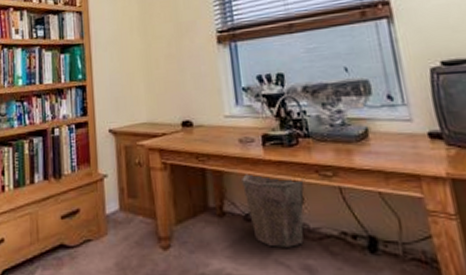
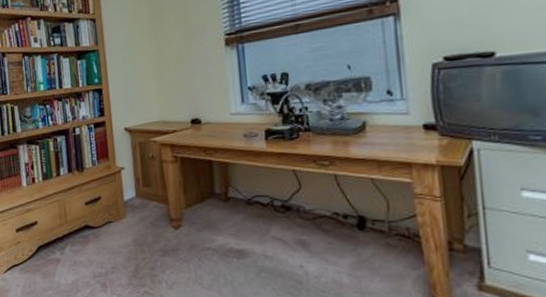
waste bin: present [242,172,304,247] -> none [245,163,302,226]

